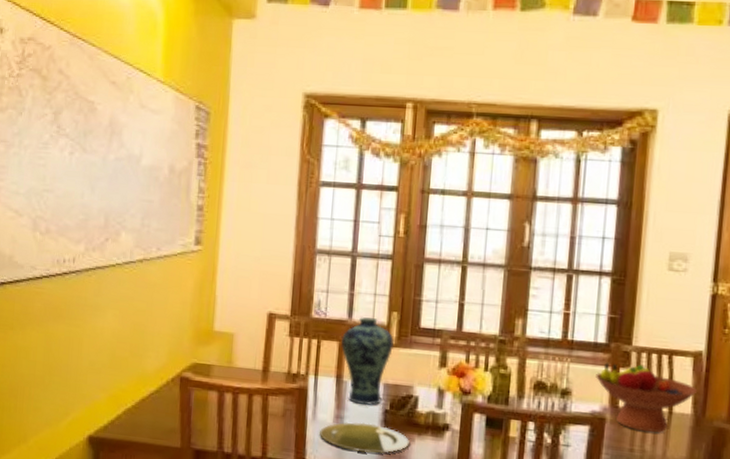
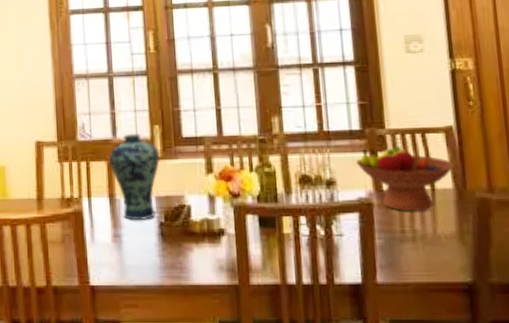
plate: present [320,422,409,454] -> none [100,238,188,269]

